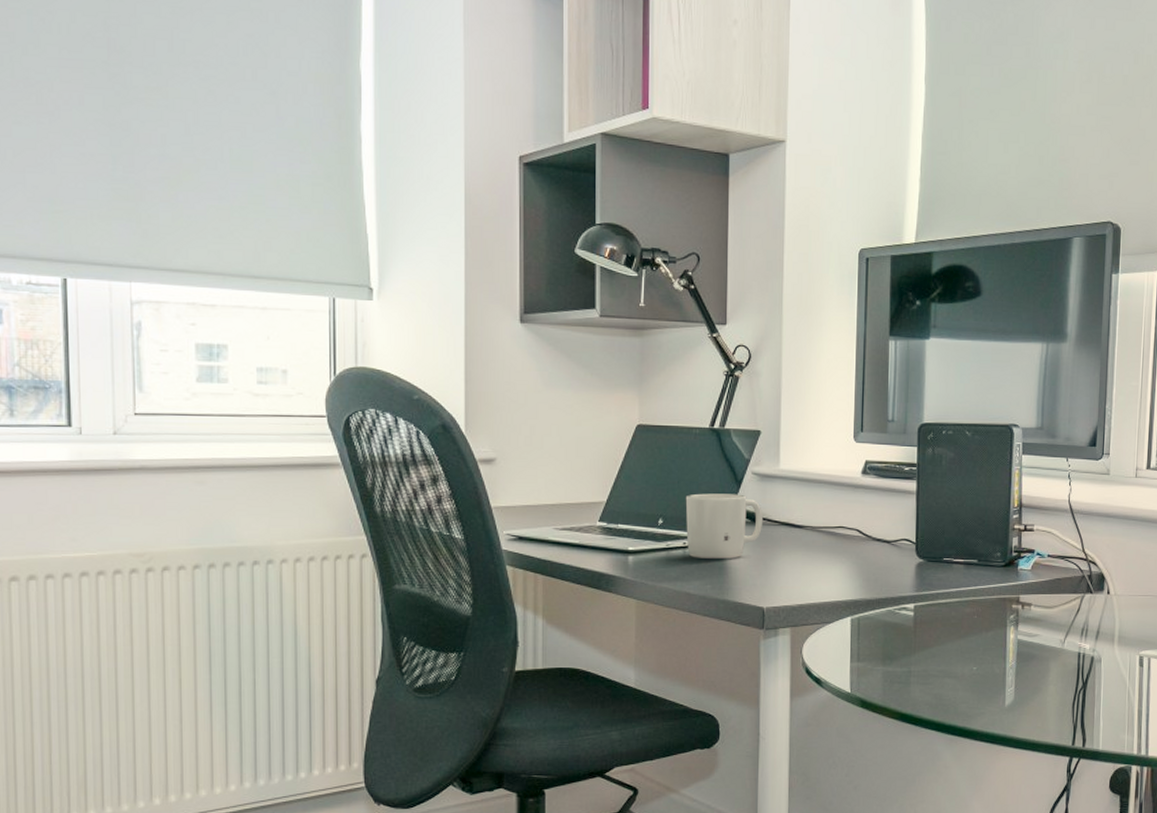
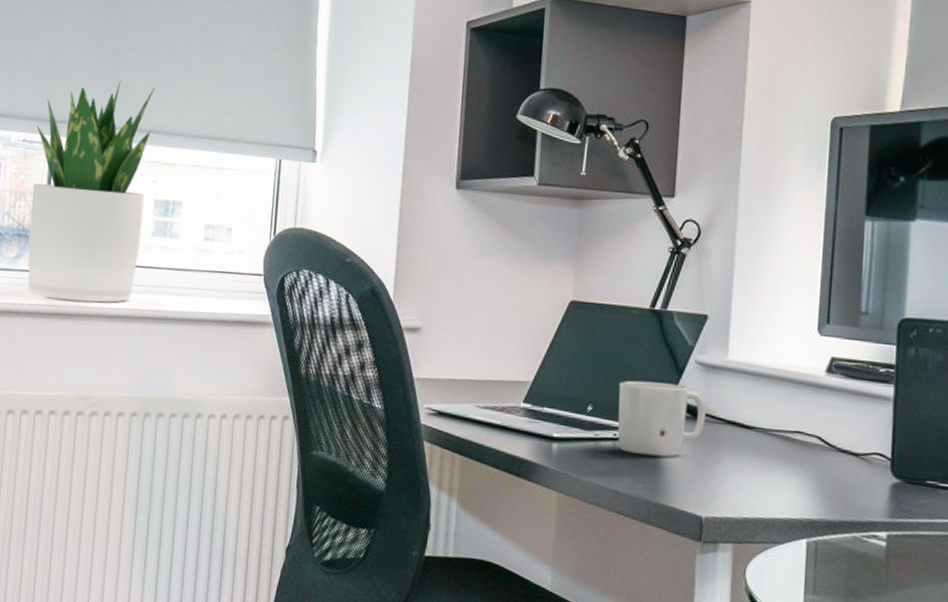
planter: none [42,216,184,455] -> present [28,80,156,303]

